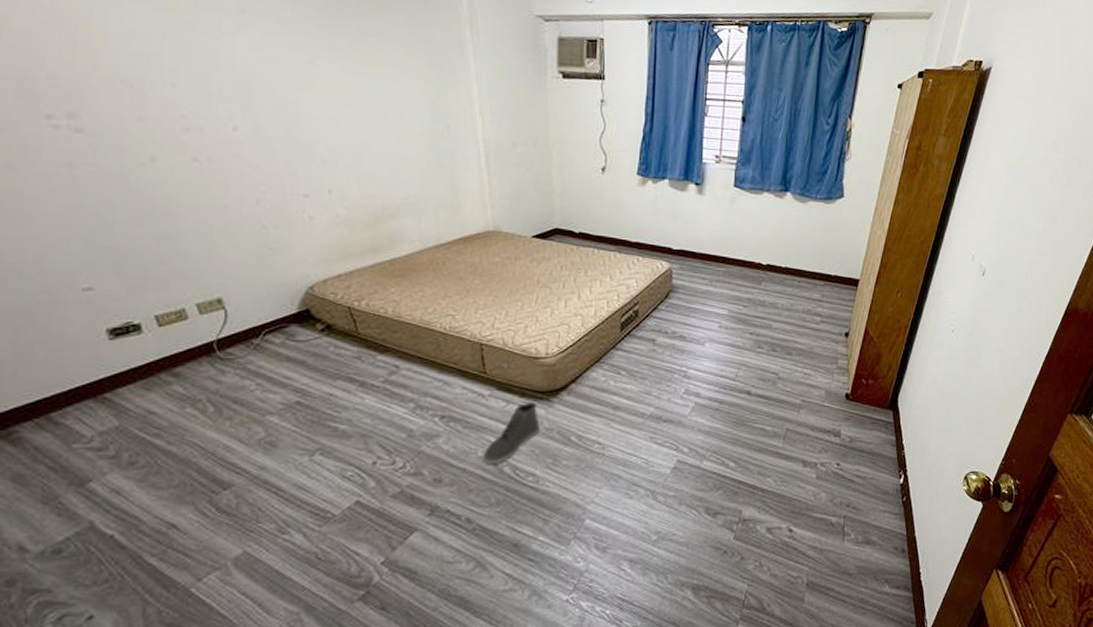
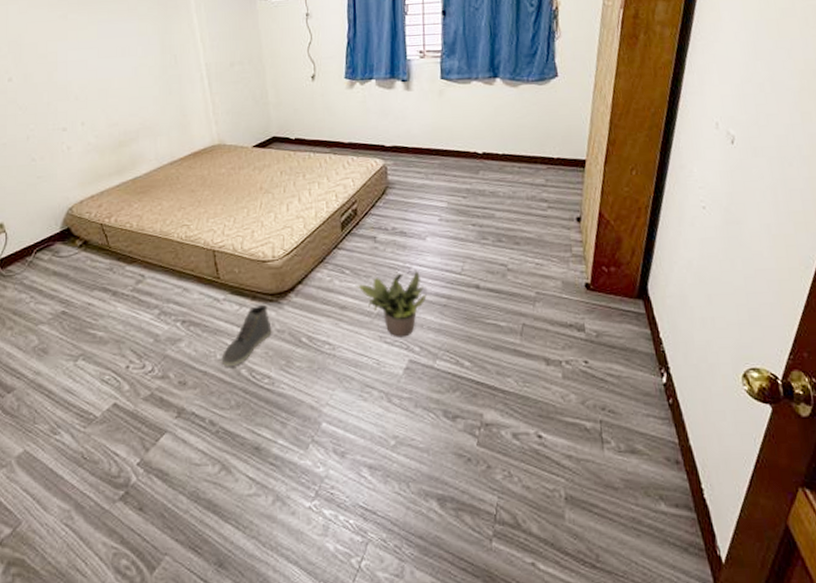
potted plant: none [631,373,700,438] -> present [356,269,427,337]

